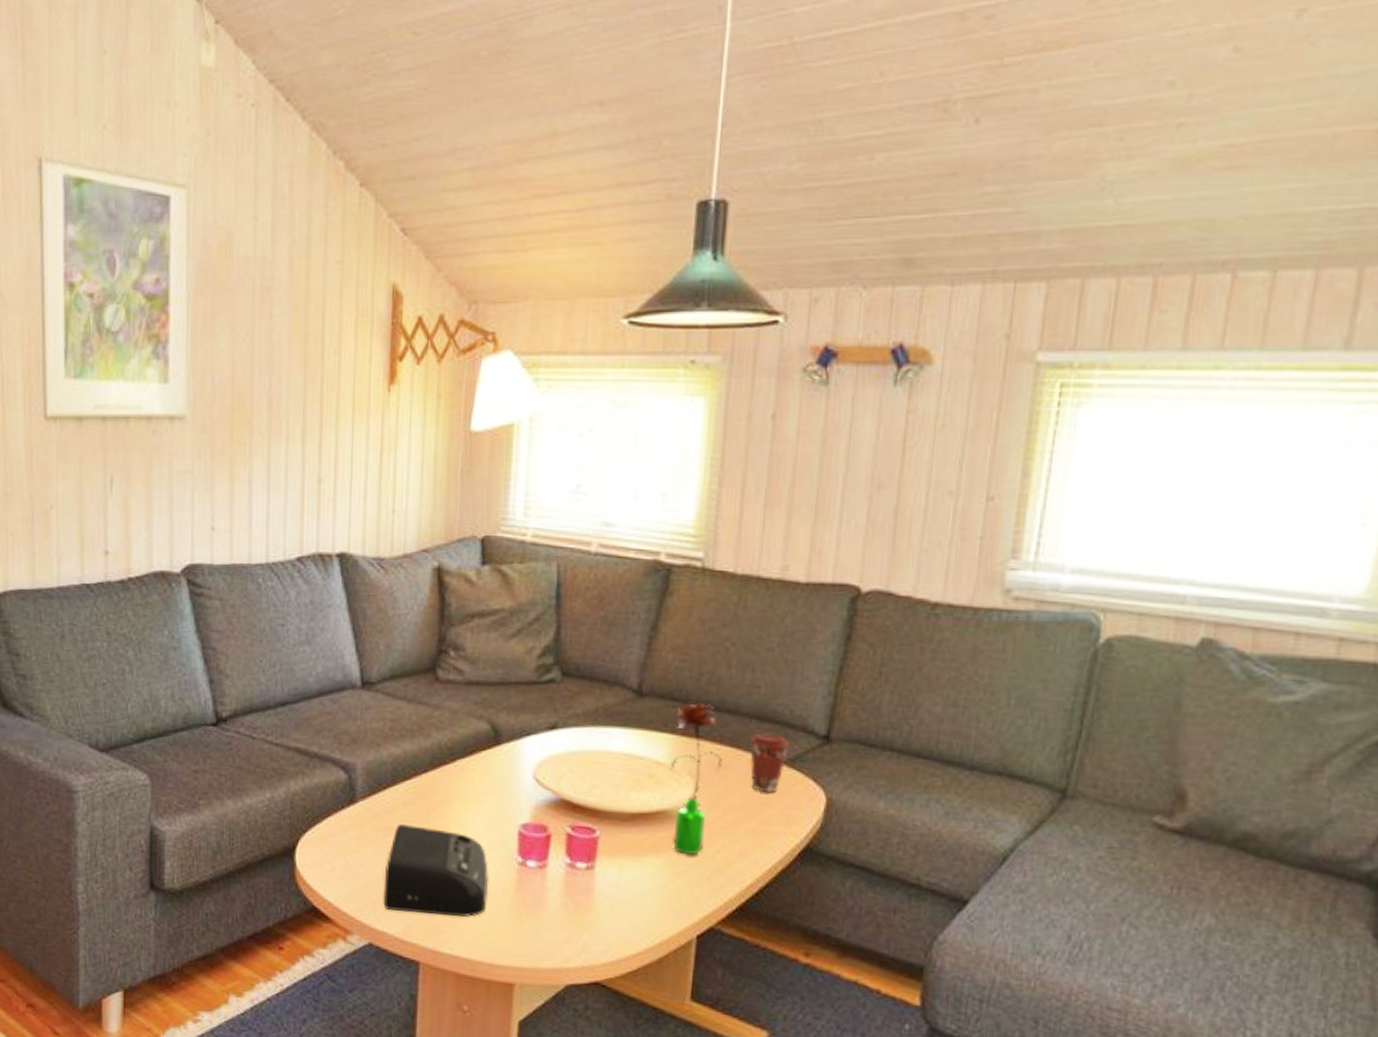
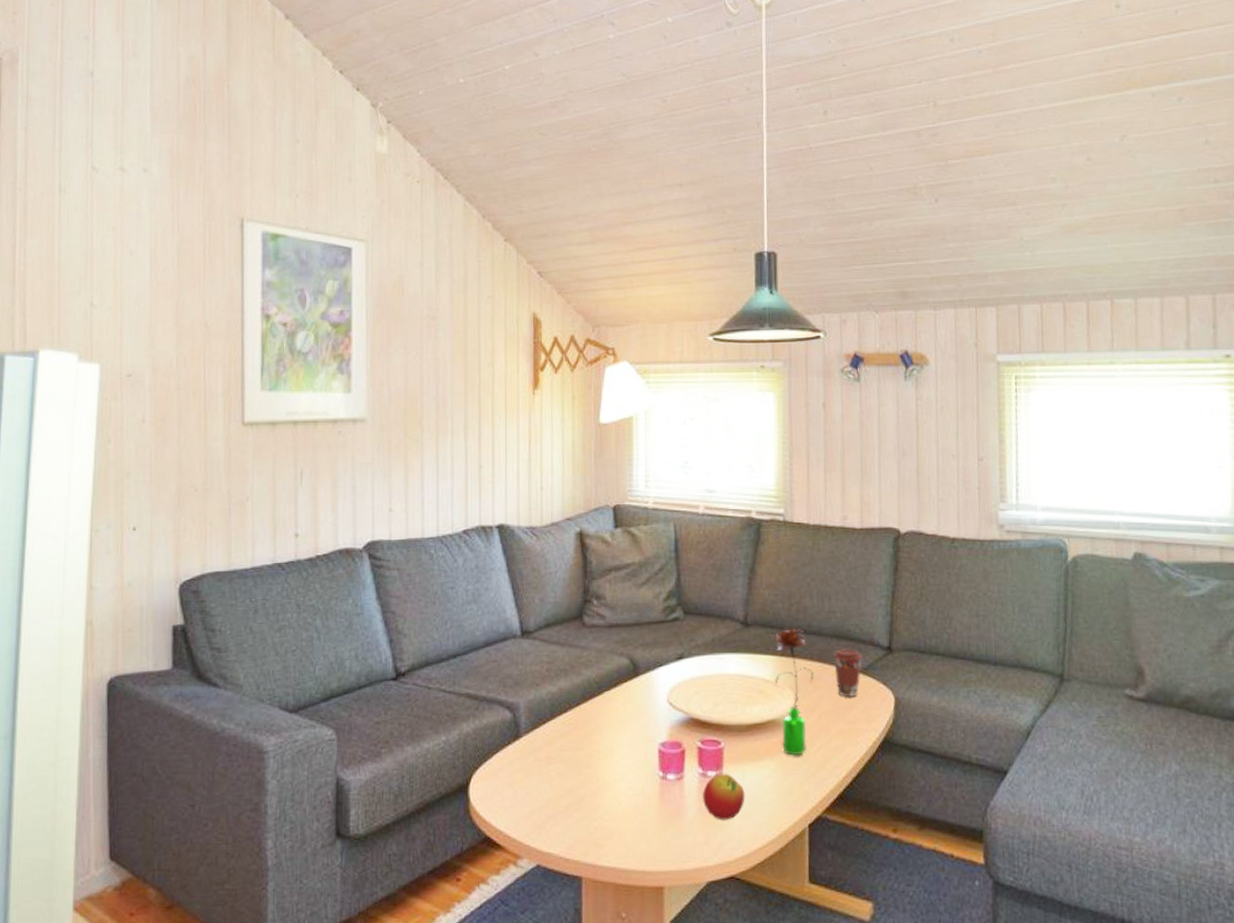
alarm clock: present [383,824,489,917] -> none [548,753,637,833]
apple: none [568,866,621,920] -> present [703,774,745,820]

